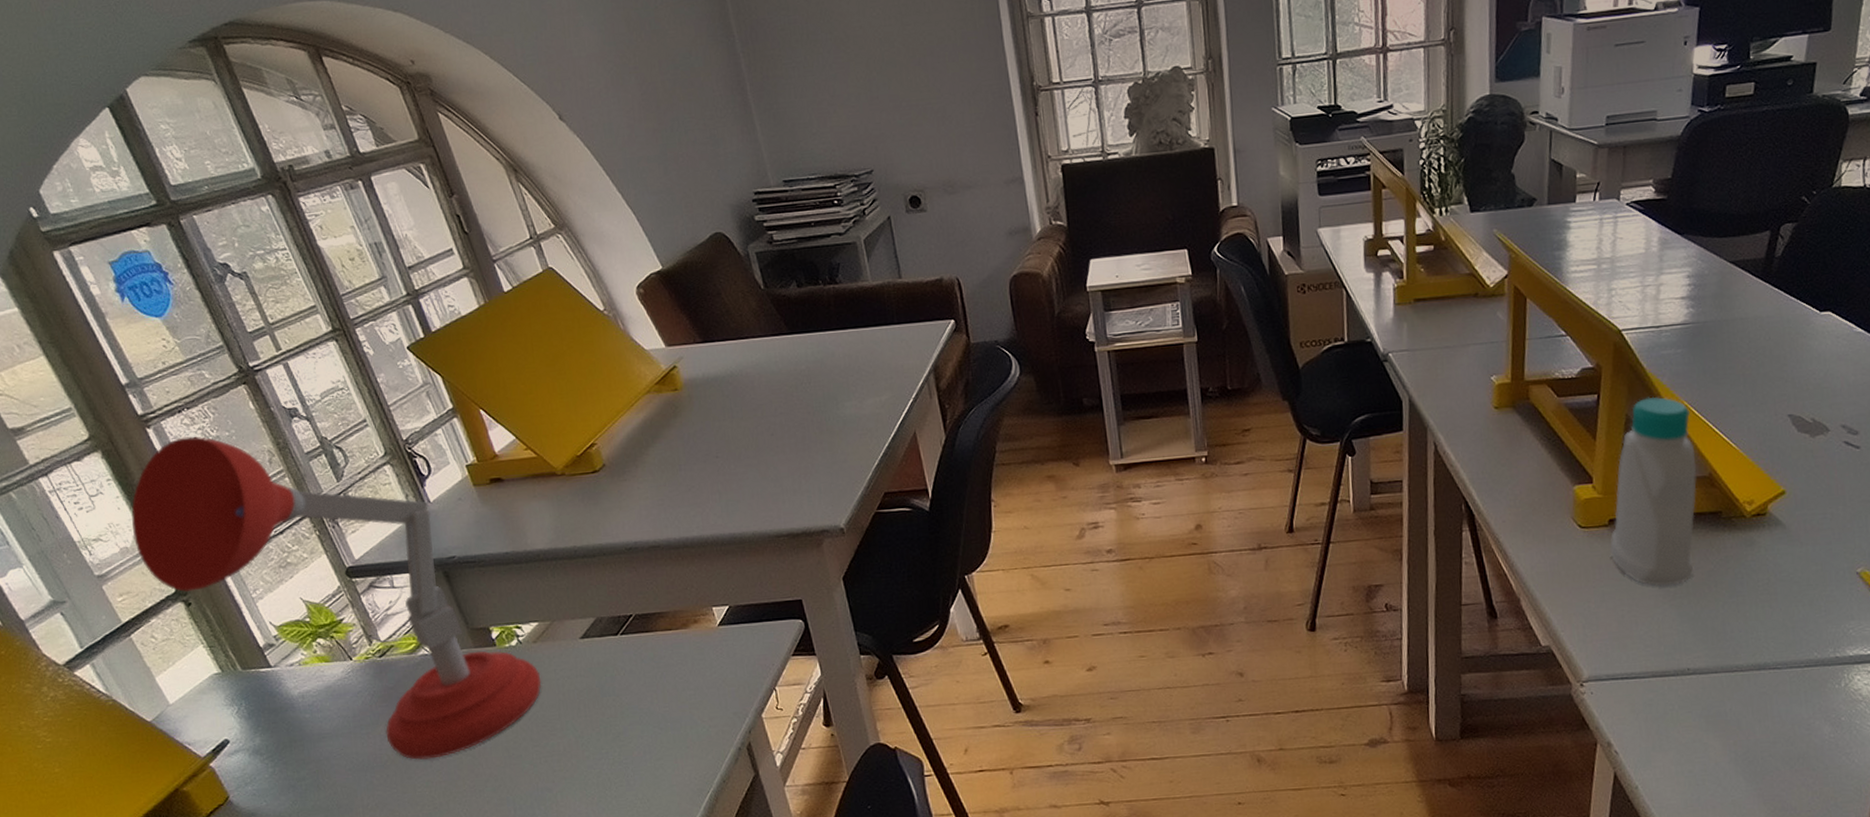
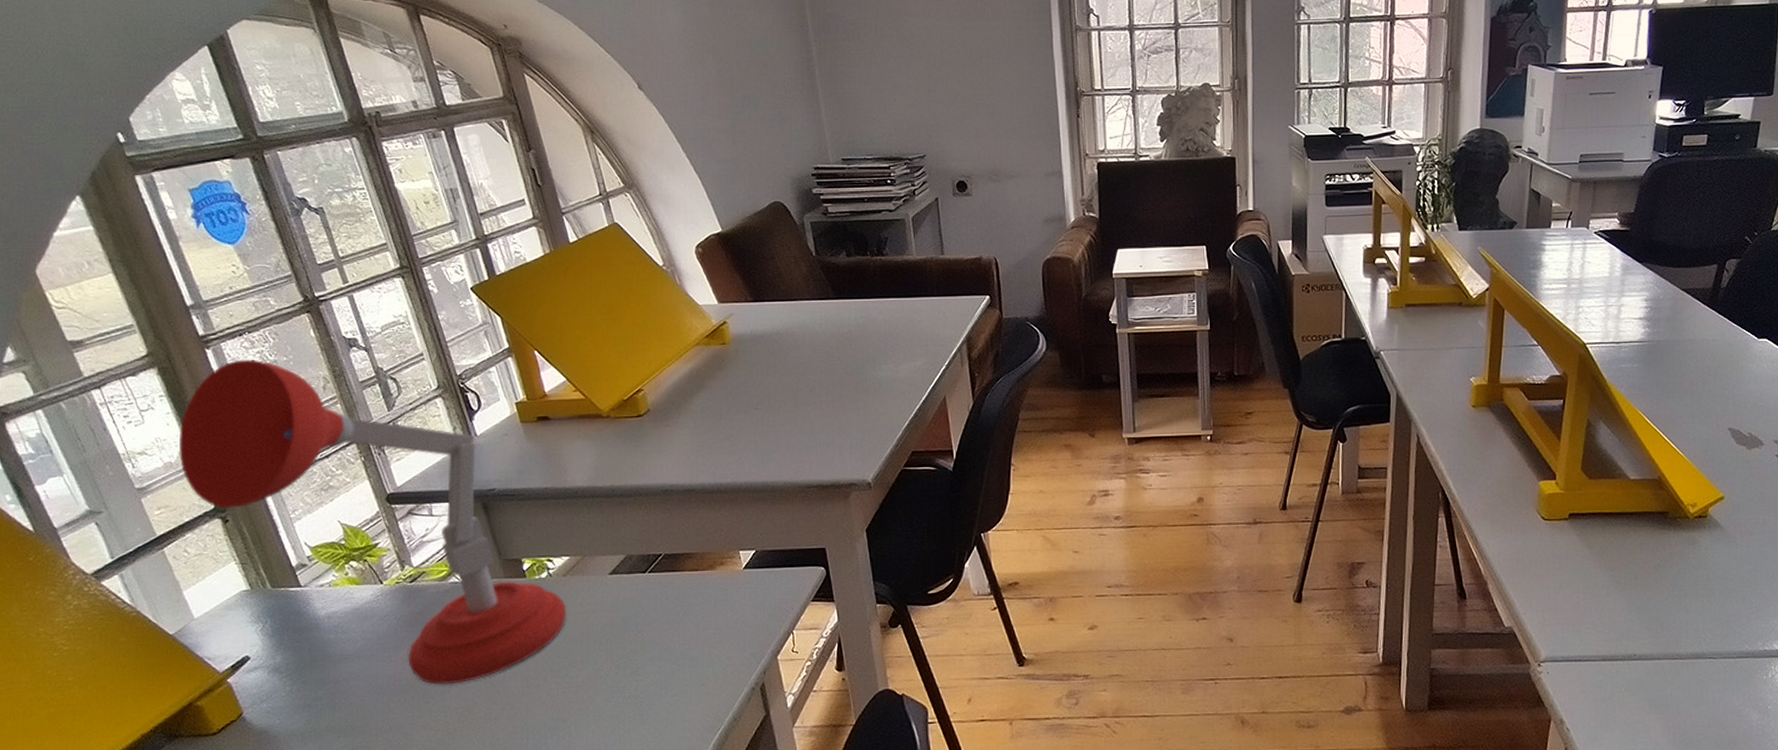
bottle: present [1610,396,1697,586] -> none [1569,404,1648,577]

